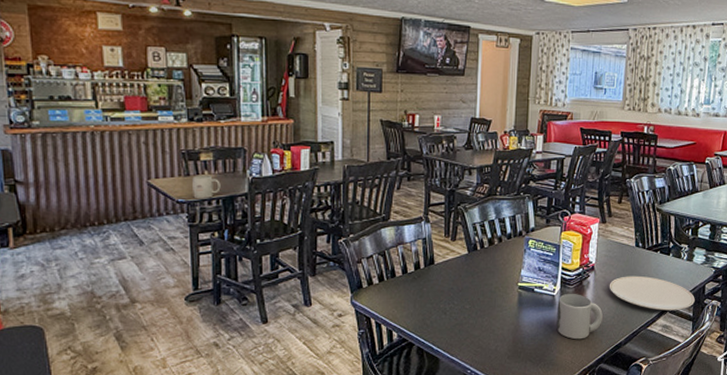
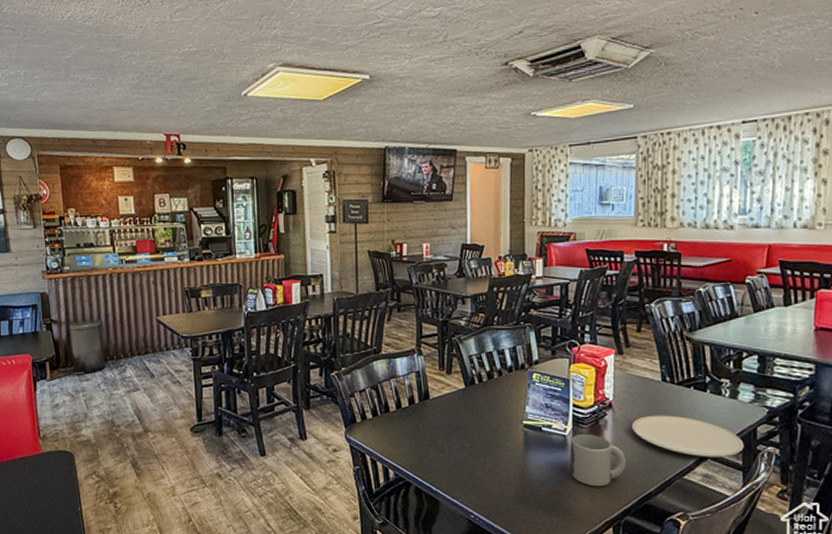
pedal bin: none [38,180,84,242] -> present [69,318,105,375]
mug: present [192,175,221,199] -> none [195,310,220,334]

